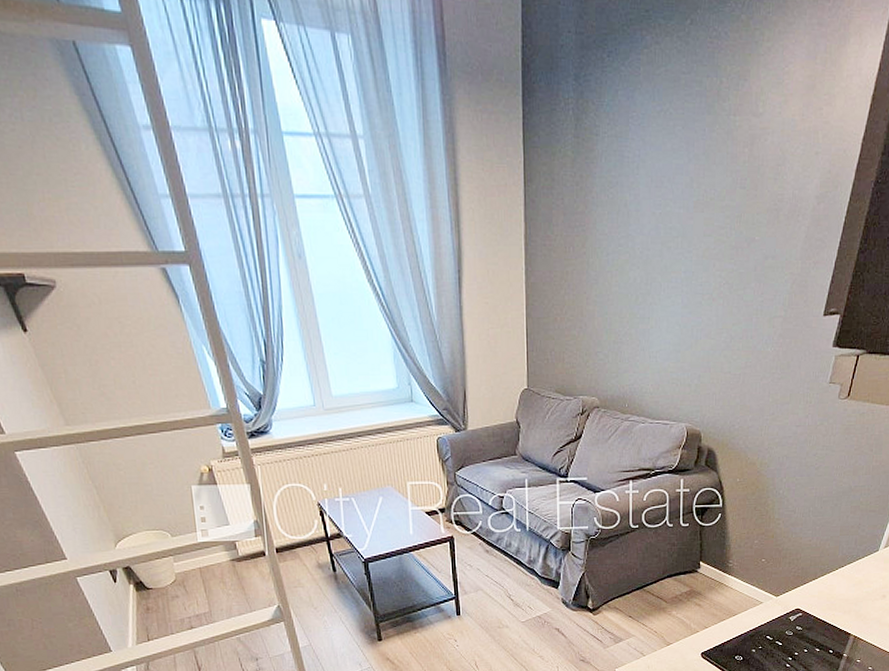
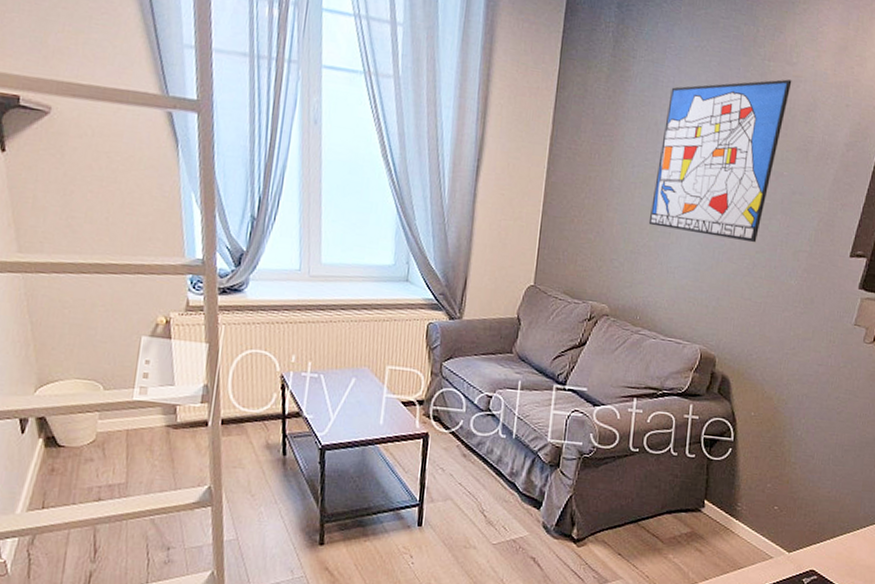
wall art: none [627,134,759,316] -> present [648,79,792,243]

